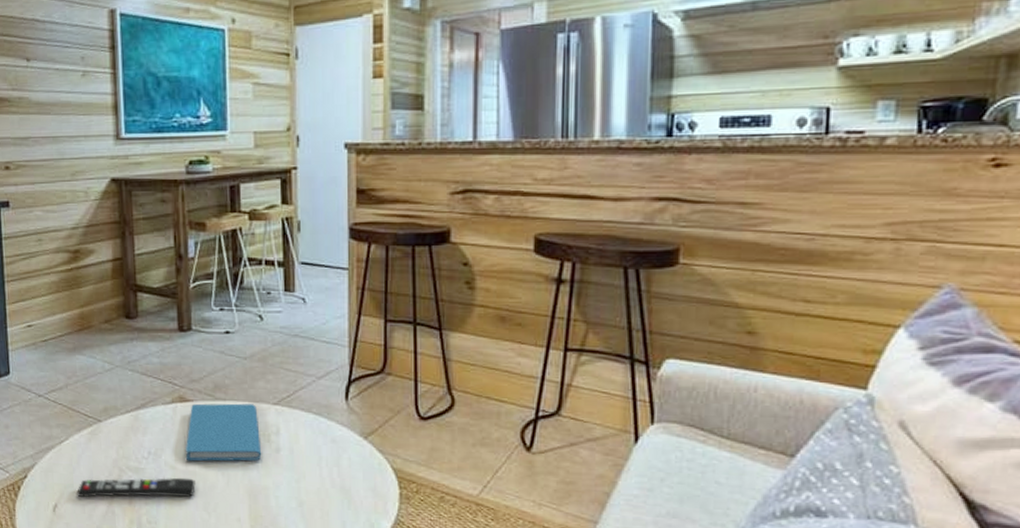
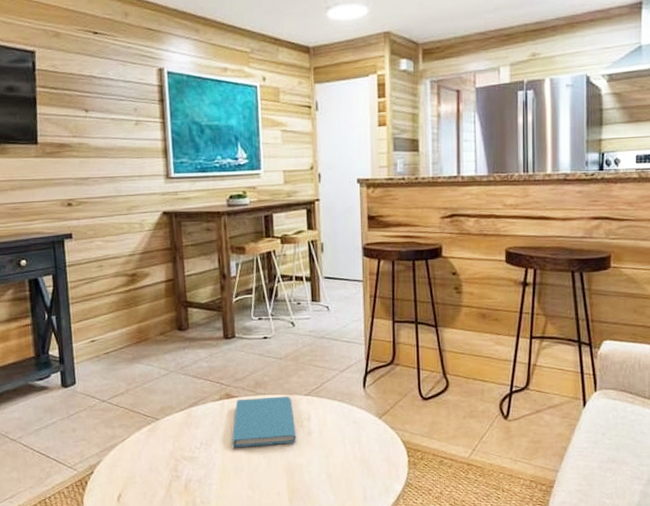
remote control: present [77,477,196,498] -> none [138,462,242,487]

